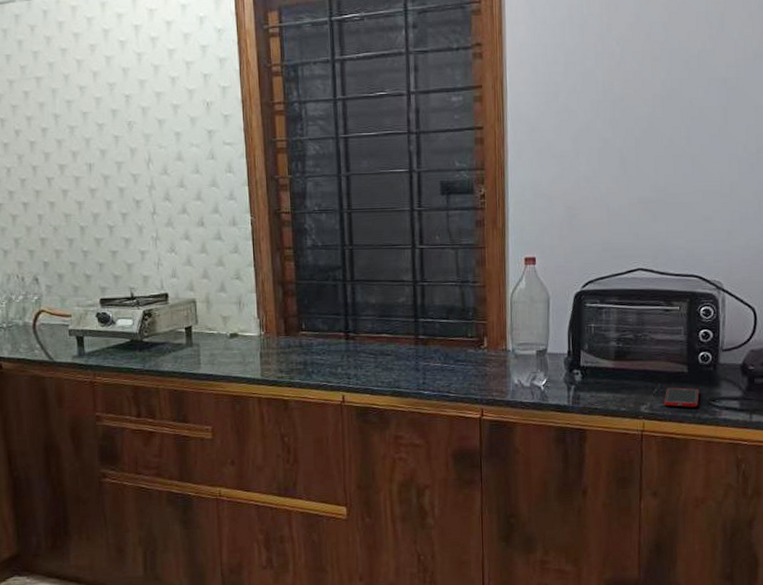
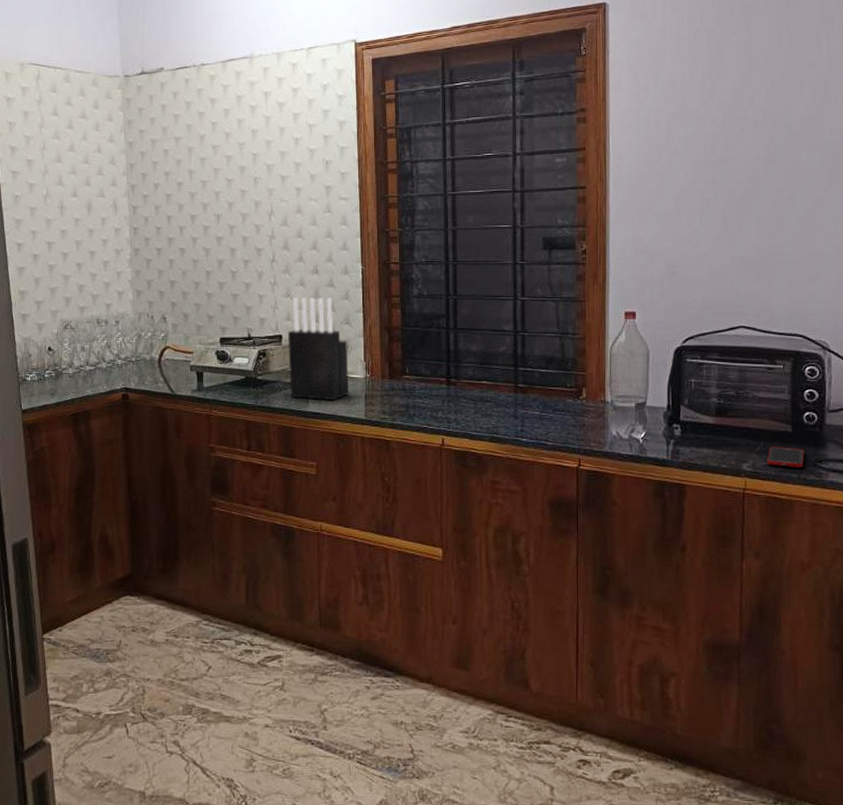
knife block: none [174,252,244,361] -> present [287,297,350,401]

